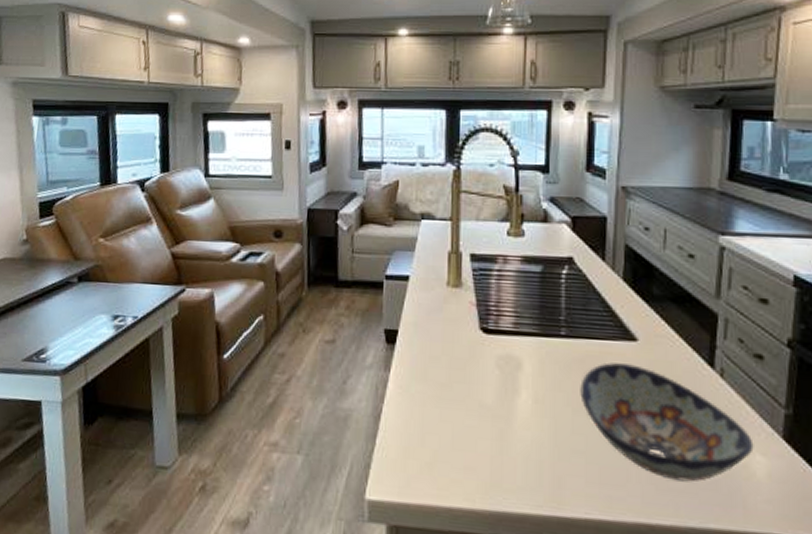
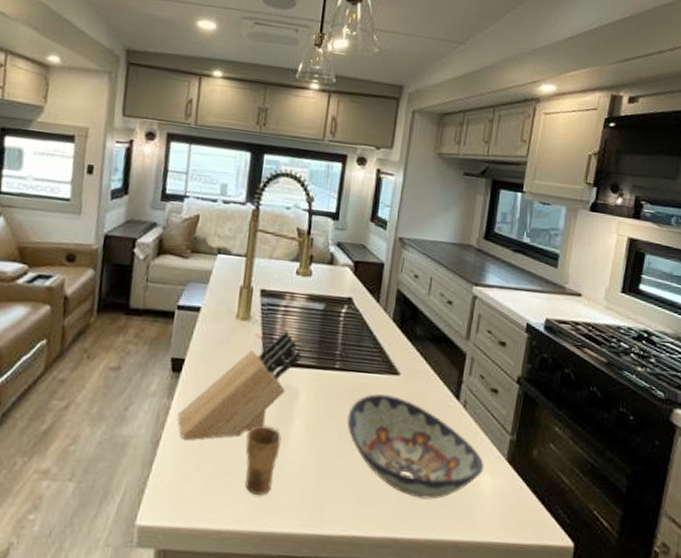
knife block: none [396,297,521,415] -> present [177,331,301,441]
cup: none [470,398,508,472] -> present [244,425,282,495]

